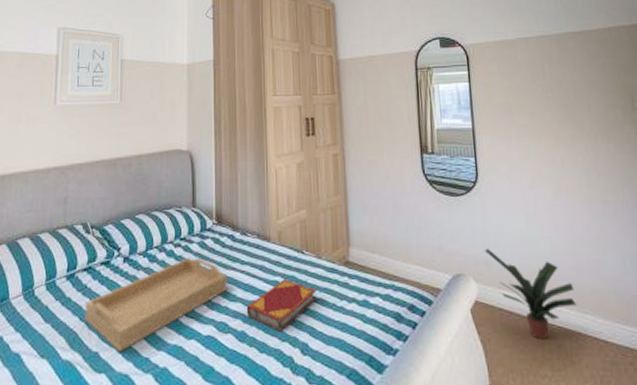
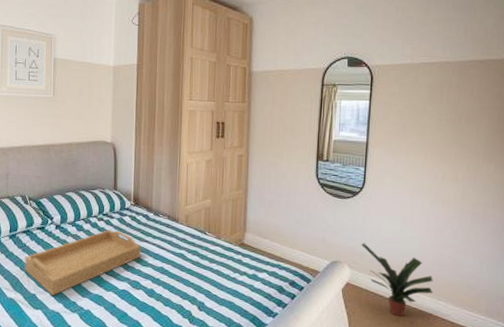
hardback book: present [246,279,317,332] -> none [155,252,214,292]

